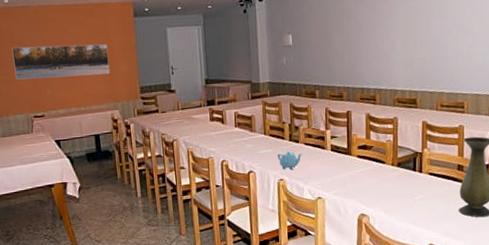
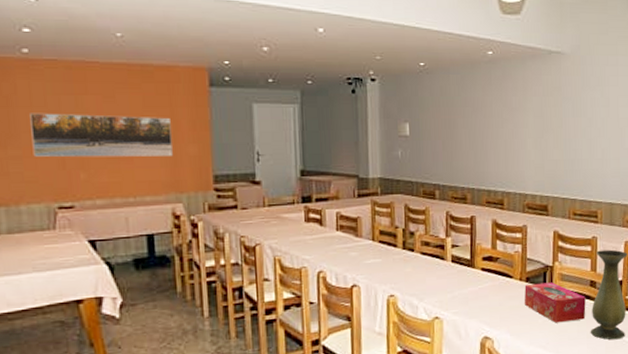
teapot: present [277,151,303,170] -> none [387,262,419,284]
tissue box: none [396,166,454,203] -> present [524,282,586,323]

